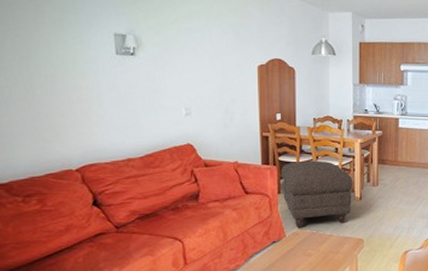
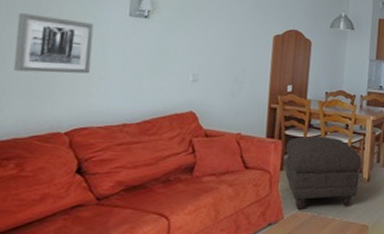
wall art: none [11,57,88,114] -> present [13,13,94,74]

